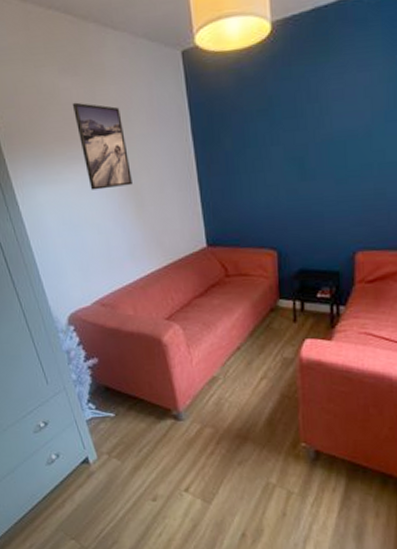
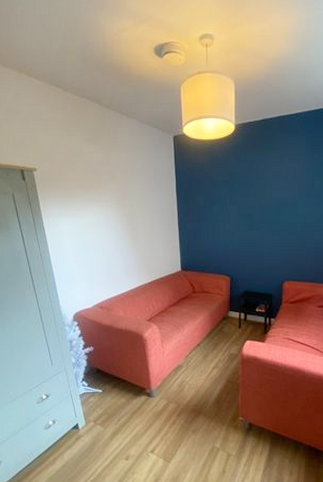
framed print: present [72,102,132,190] -> none [92,162,131,224]

